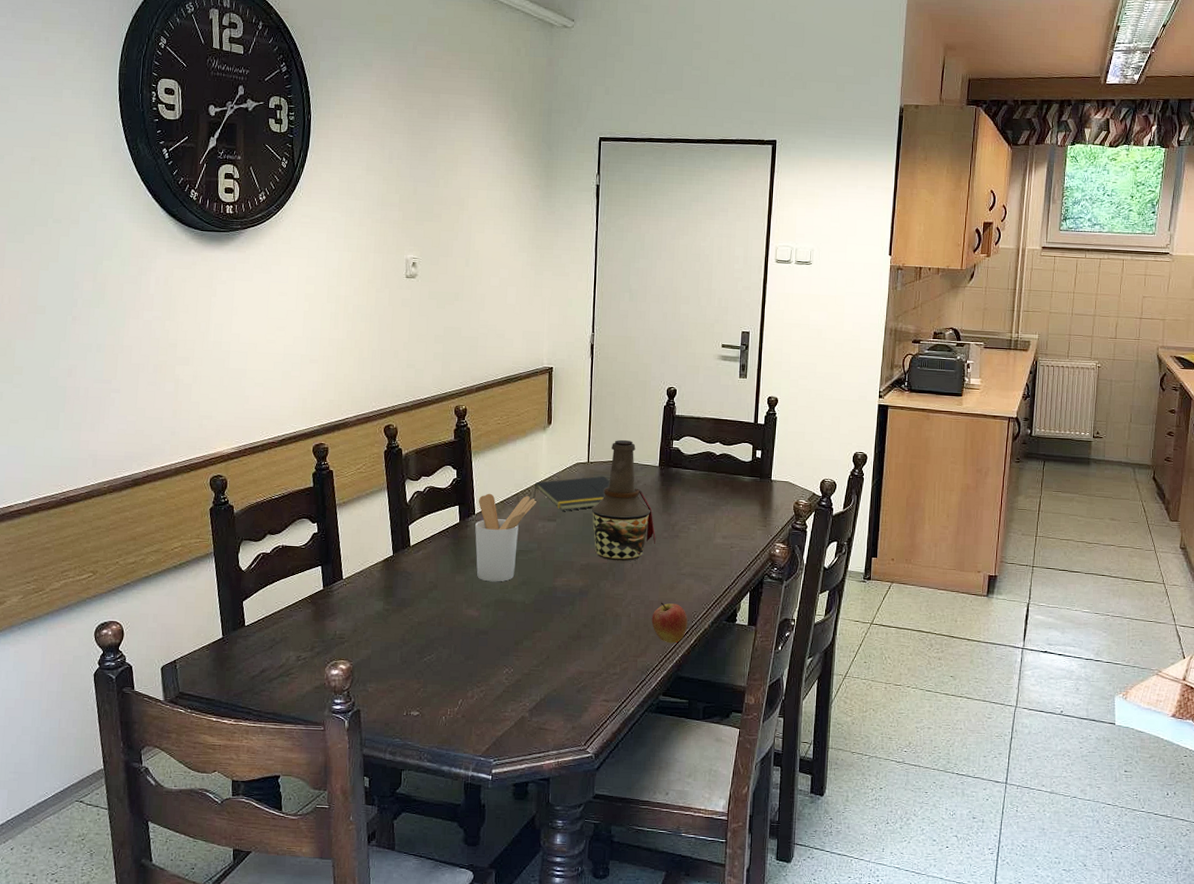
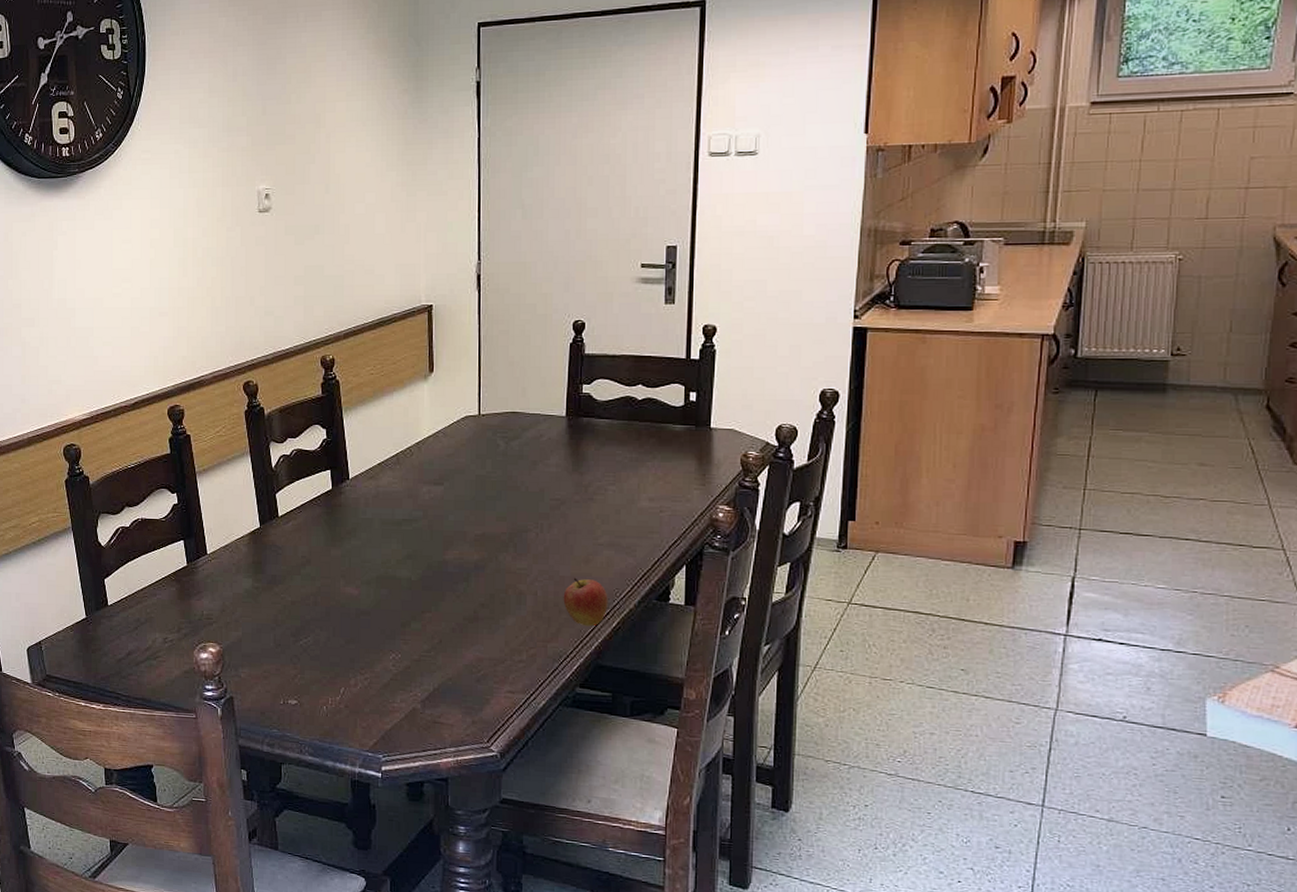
utensil holder: present [475,493,536,582] -> none [350,455,420,556]
notepad: present [533,475,610,511] -> none [416,430,506,473]
bottle: present [591,439,656,562] -> none [485,386,565,530]

